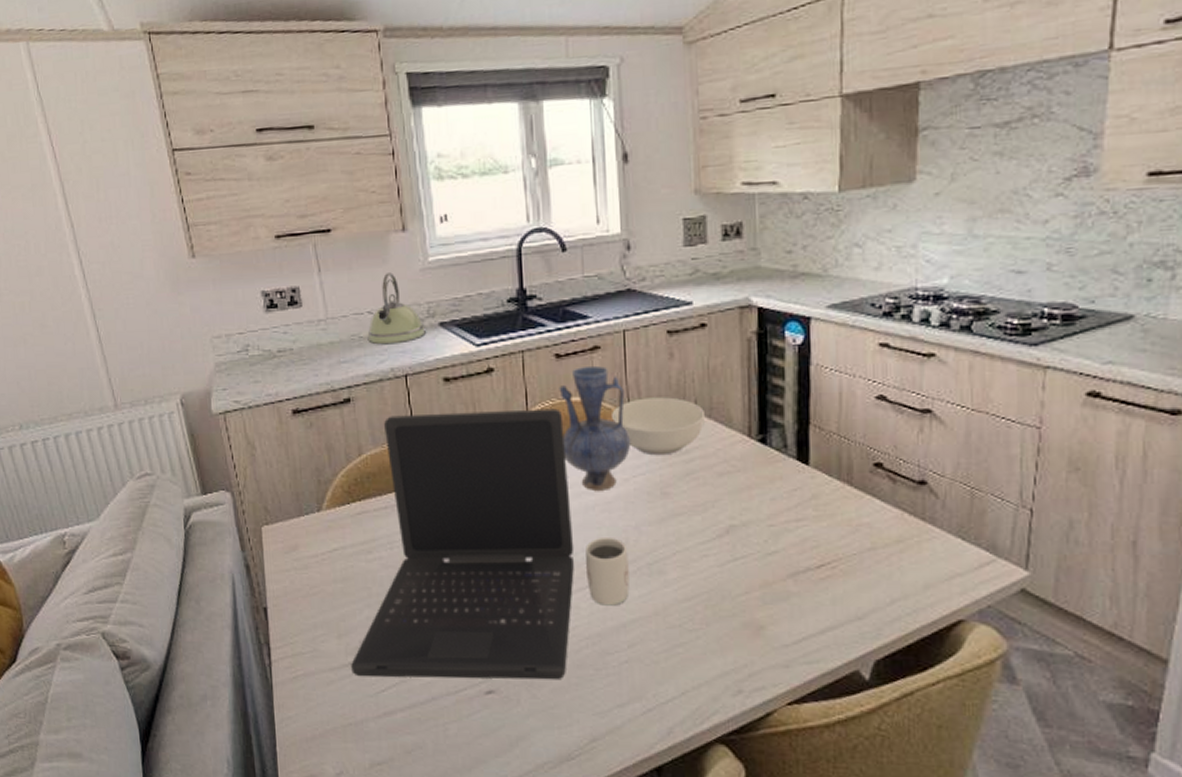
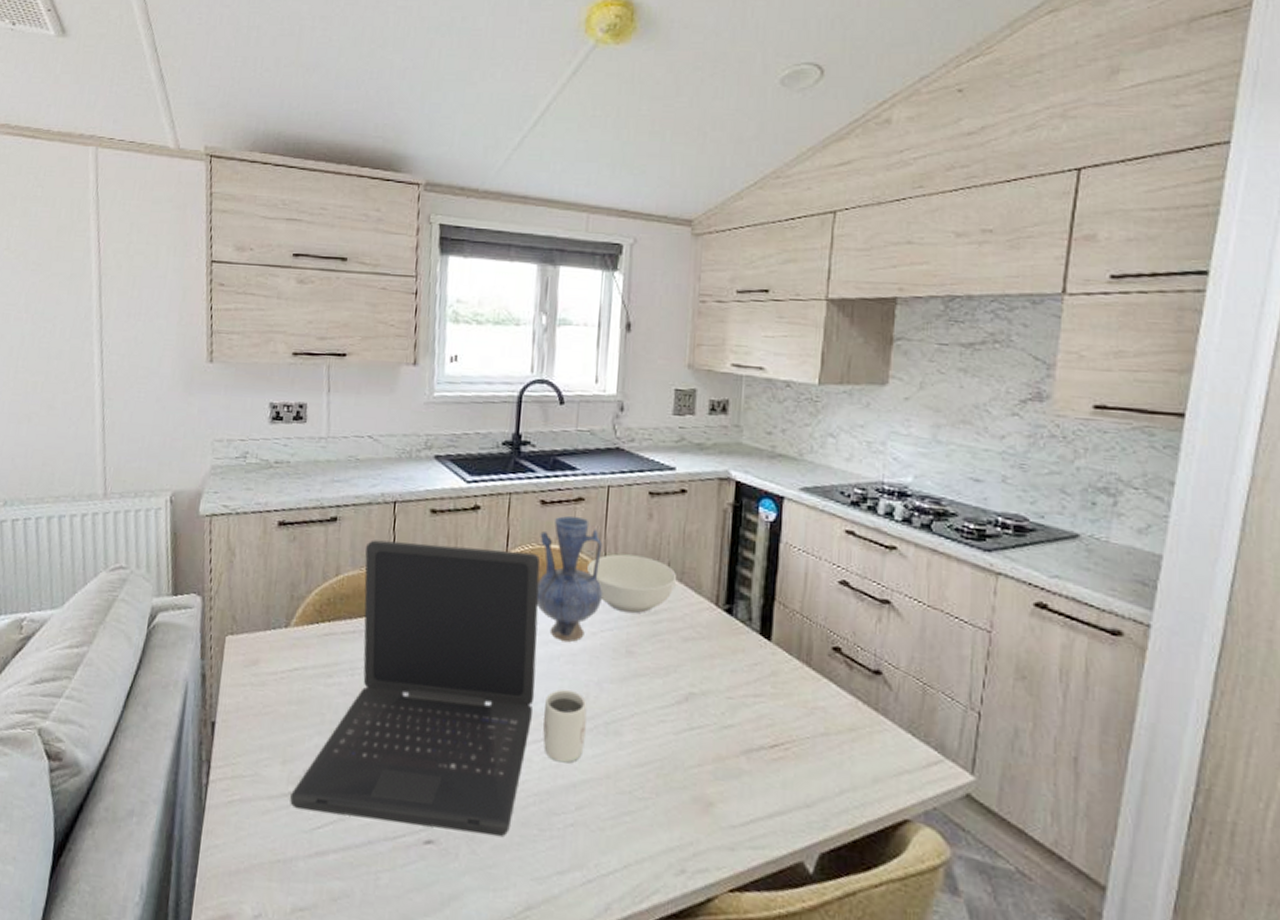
kettle: present [367,272,426,345] -> none [363,401,421,471]

